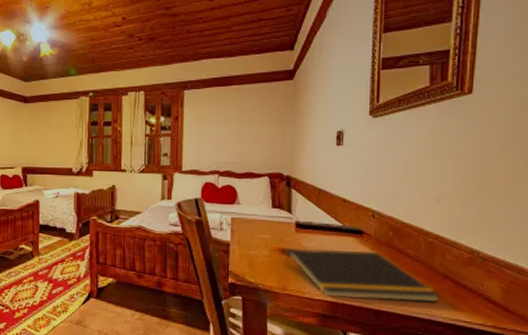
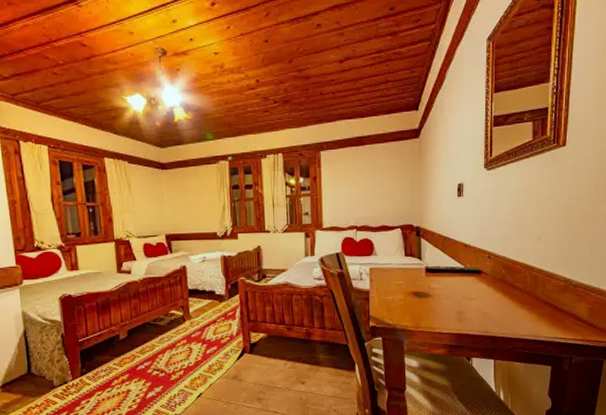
notepad: present [285,248,441,302] -> none [418,288,543,330]

